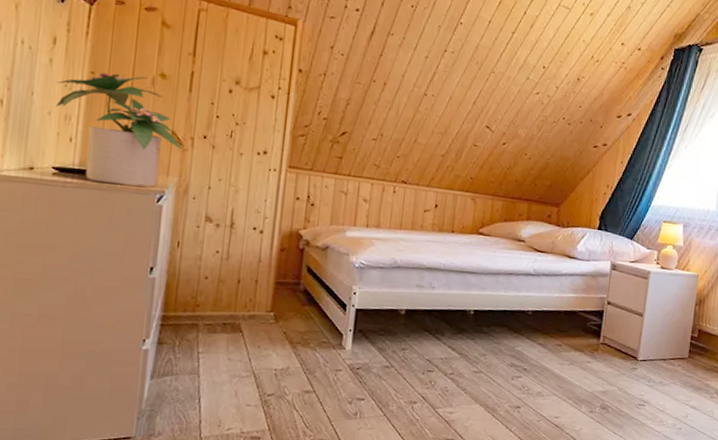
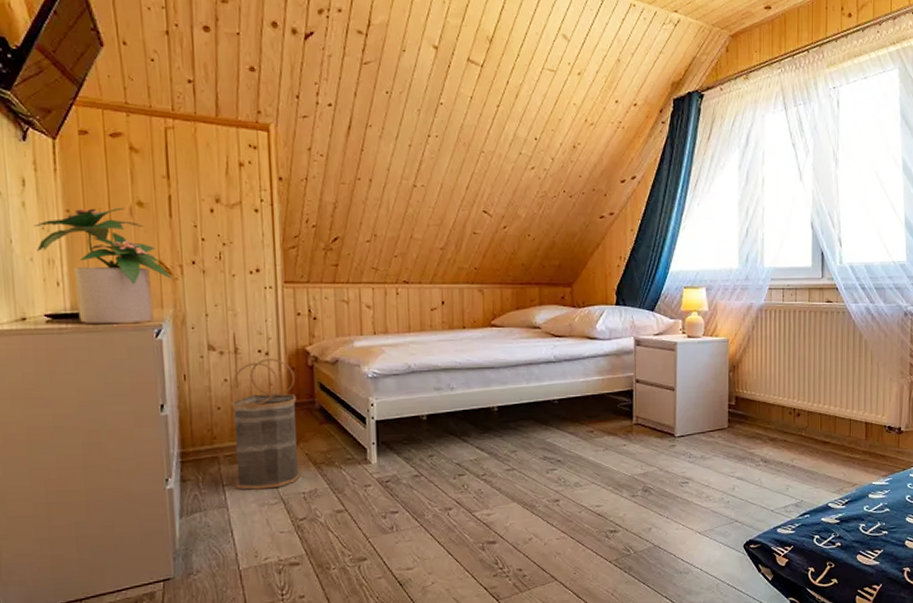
basket: none [211,236,286,362] -> present [231,359,301,490]

